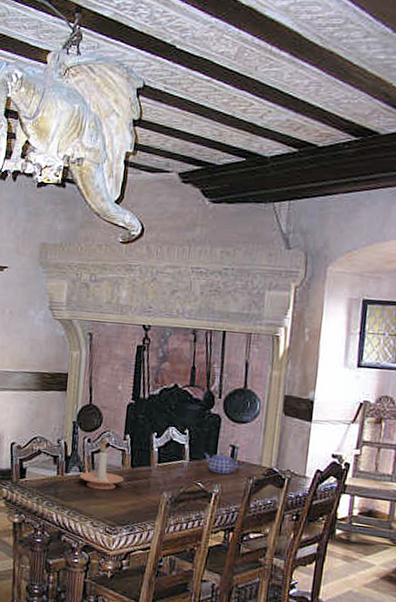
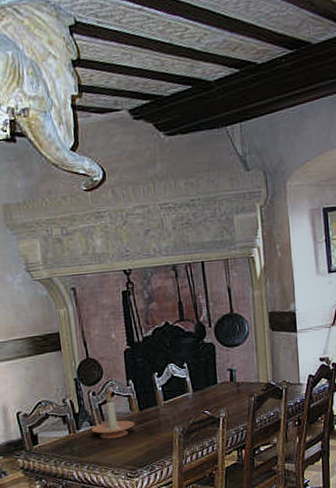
teapot: present [204,452,239,475] -> none [205,377,239,399]

